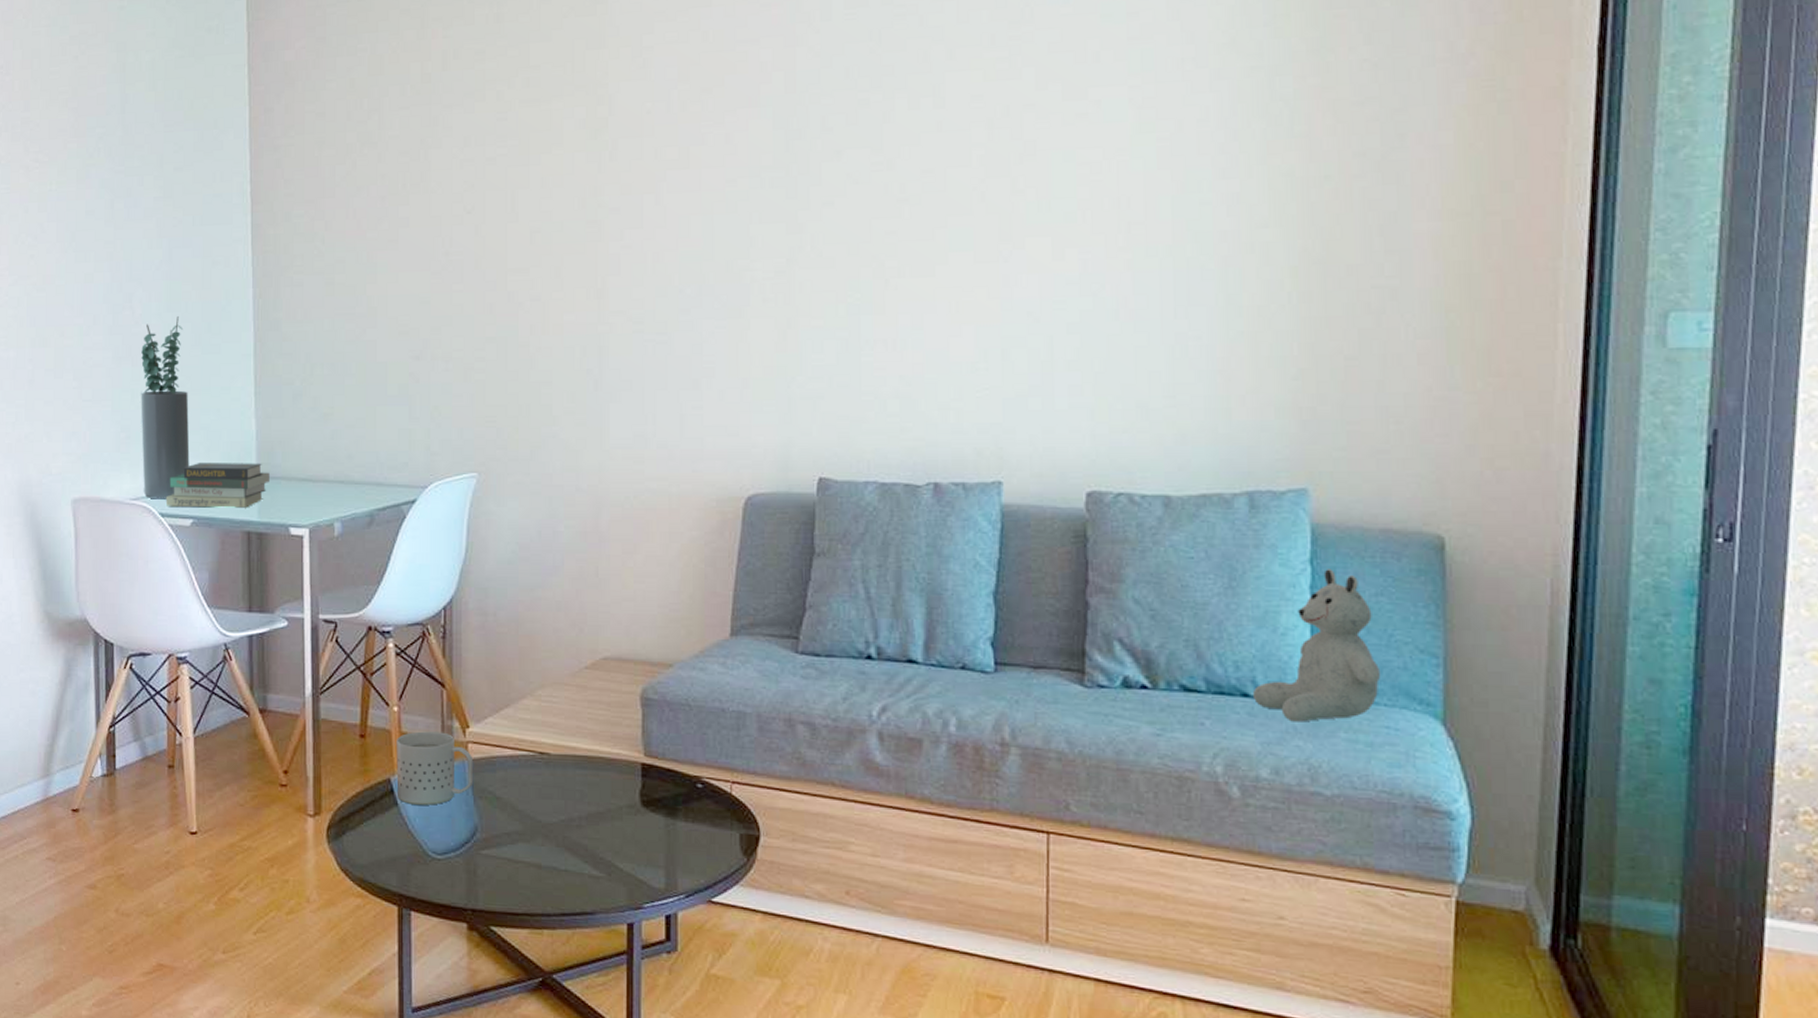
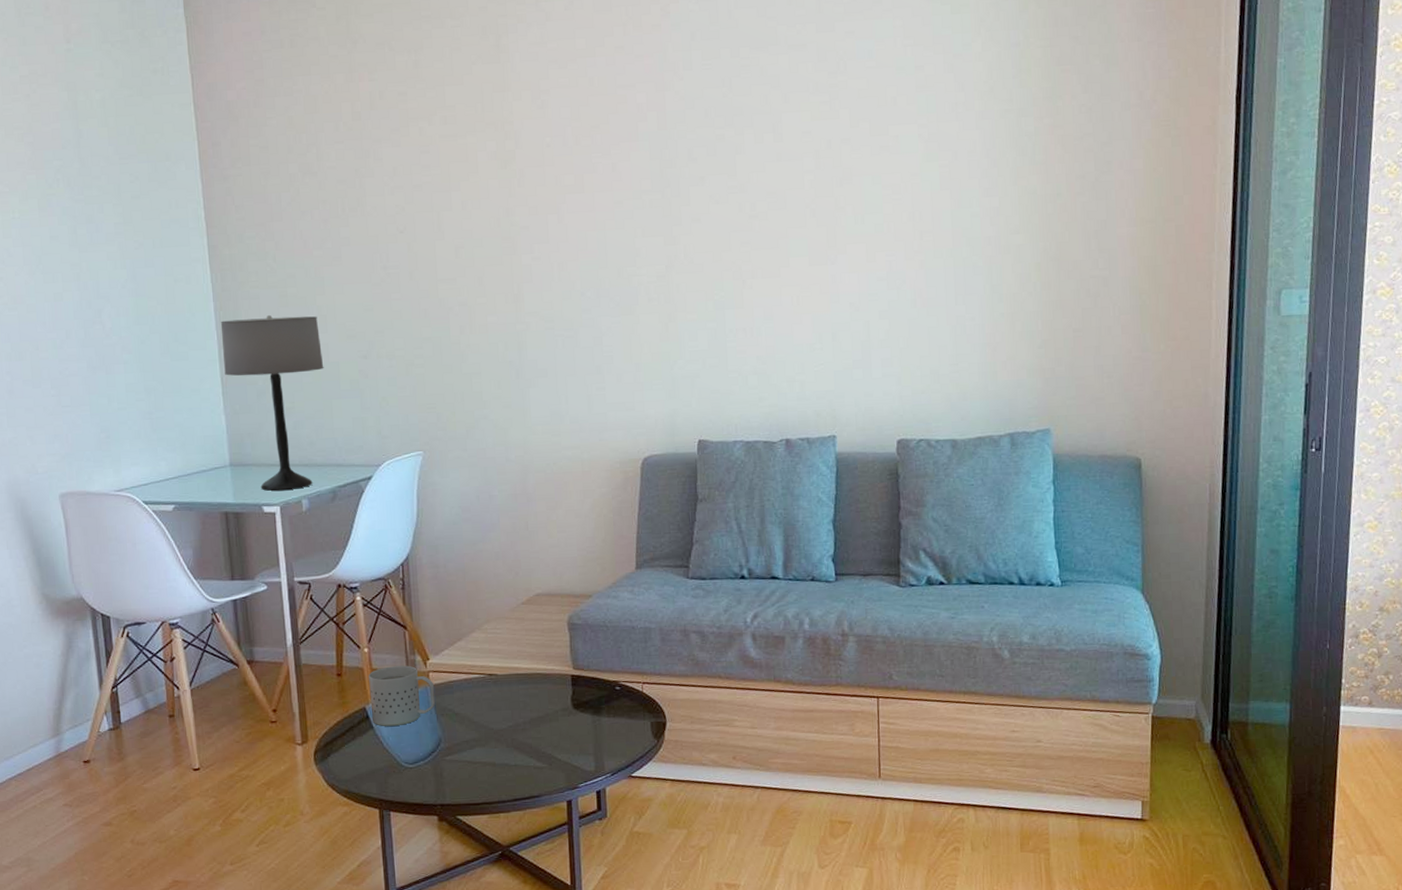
vase: present [141,316,190,500] -> none [114,329,168,490]
books: present [165,463,270,508] -> none [147,453,242,495]
table lamp: none [258,305,370,510] -> present [220,315,324,491]
stuffed animal: present [1252,569,1381,722] -> none [1016,487,1101,600]

